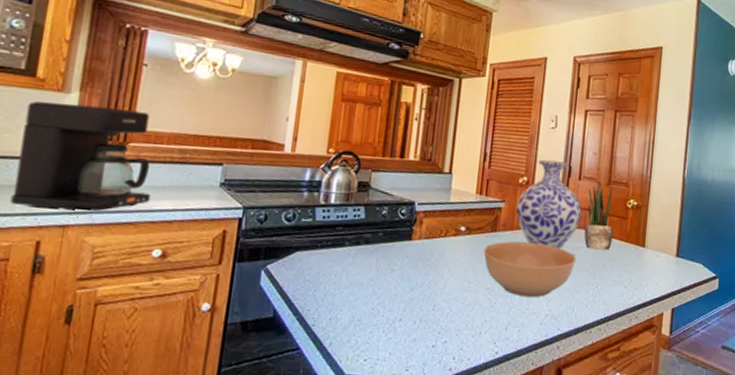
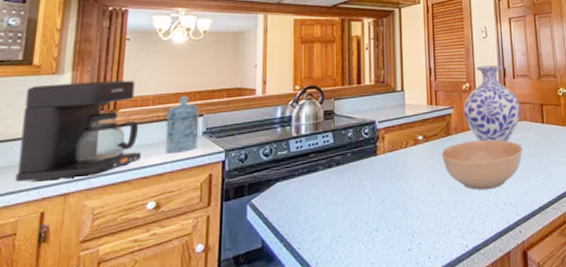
canister: none [176,140,219,202] -> present [164,96,200,155]
potted plant: present [584,181,613,250] -> none [522,77,551,138]

